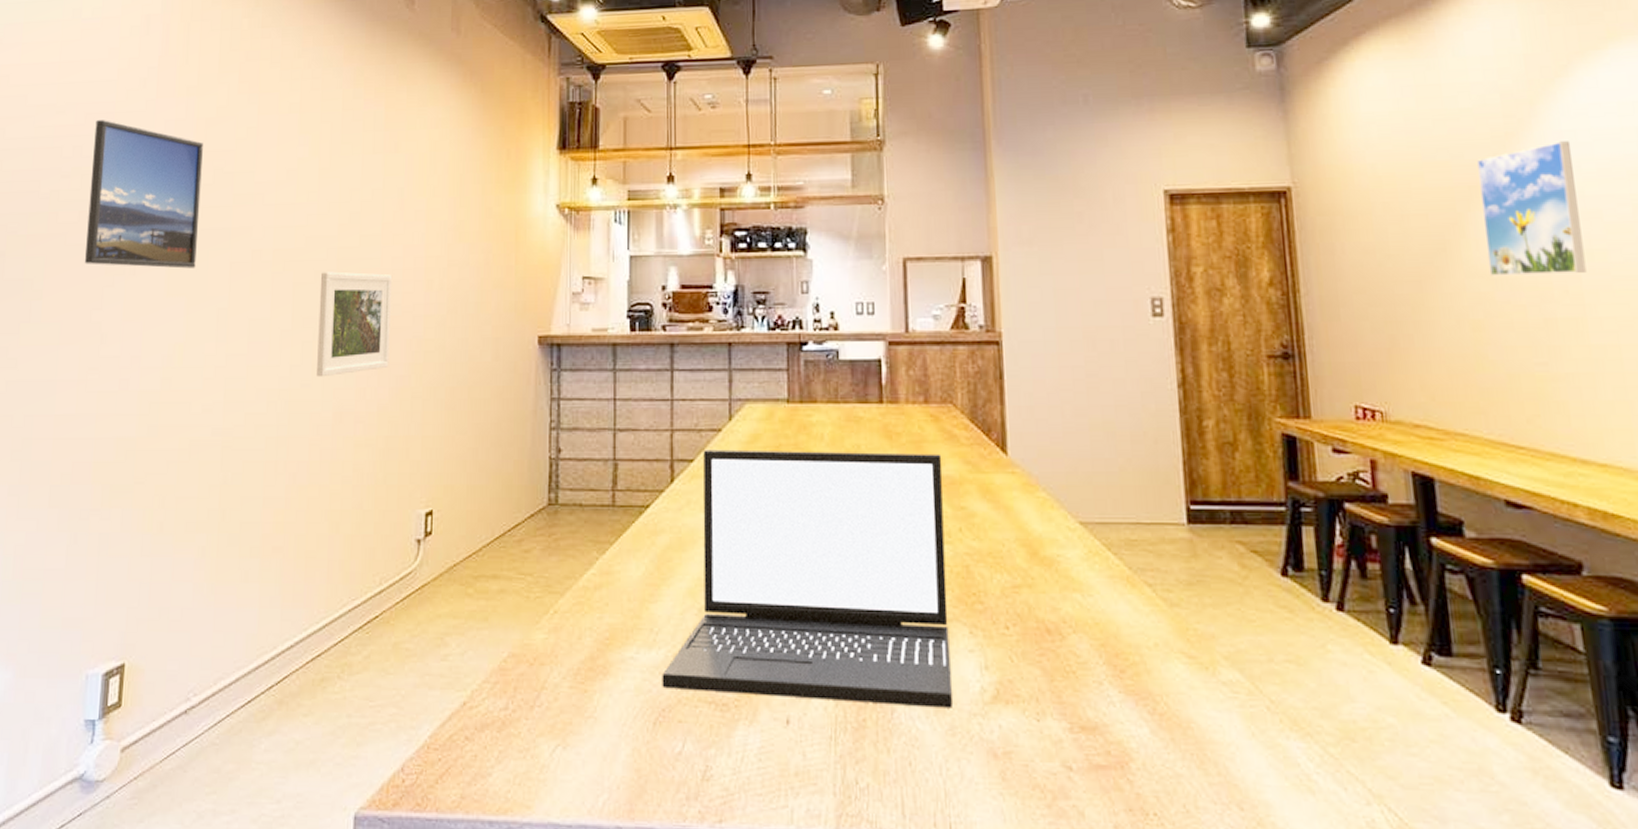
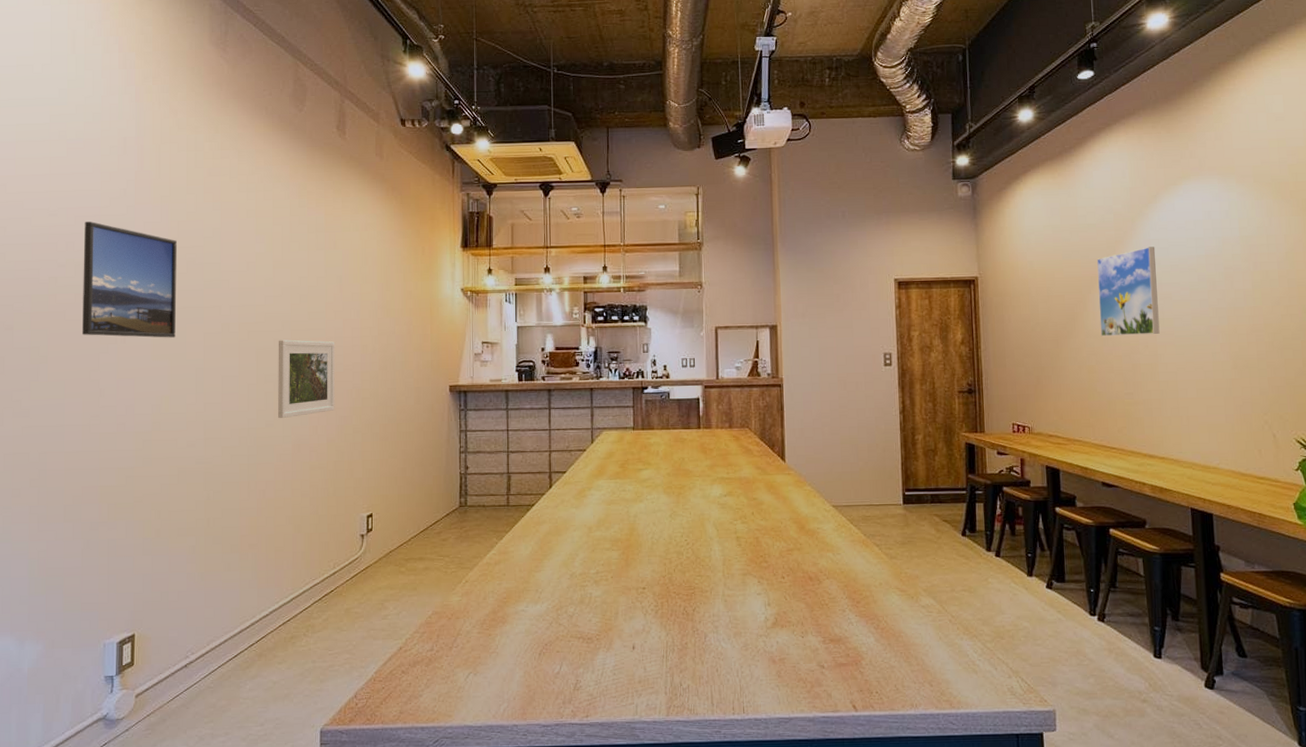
laptop: present [662,449,952,708] -> none [544,462,746,633]

